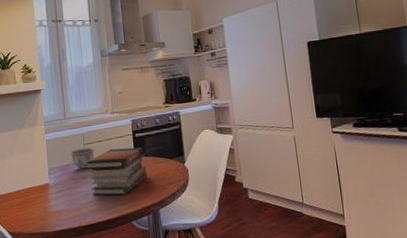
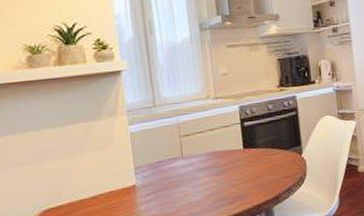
bowl: present [70,146,95,169] -> none [162,139,194,166]
book stack: present [85,147,148,196] -> none [182,137,259,196]

